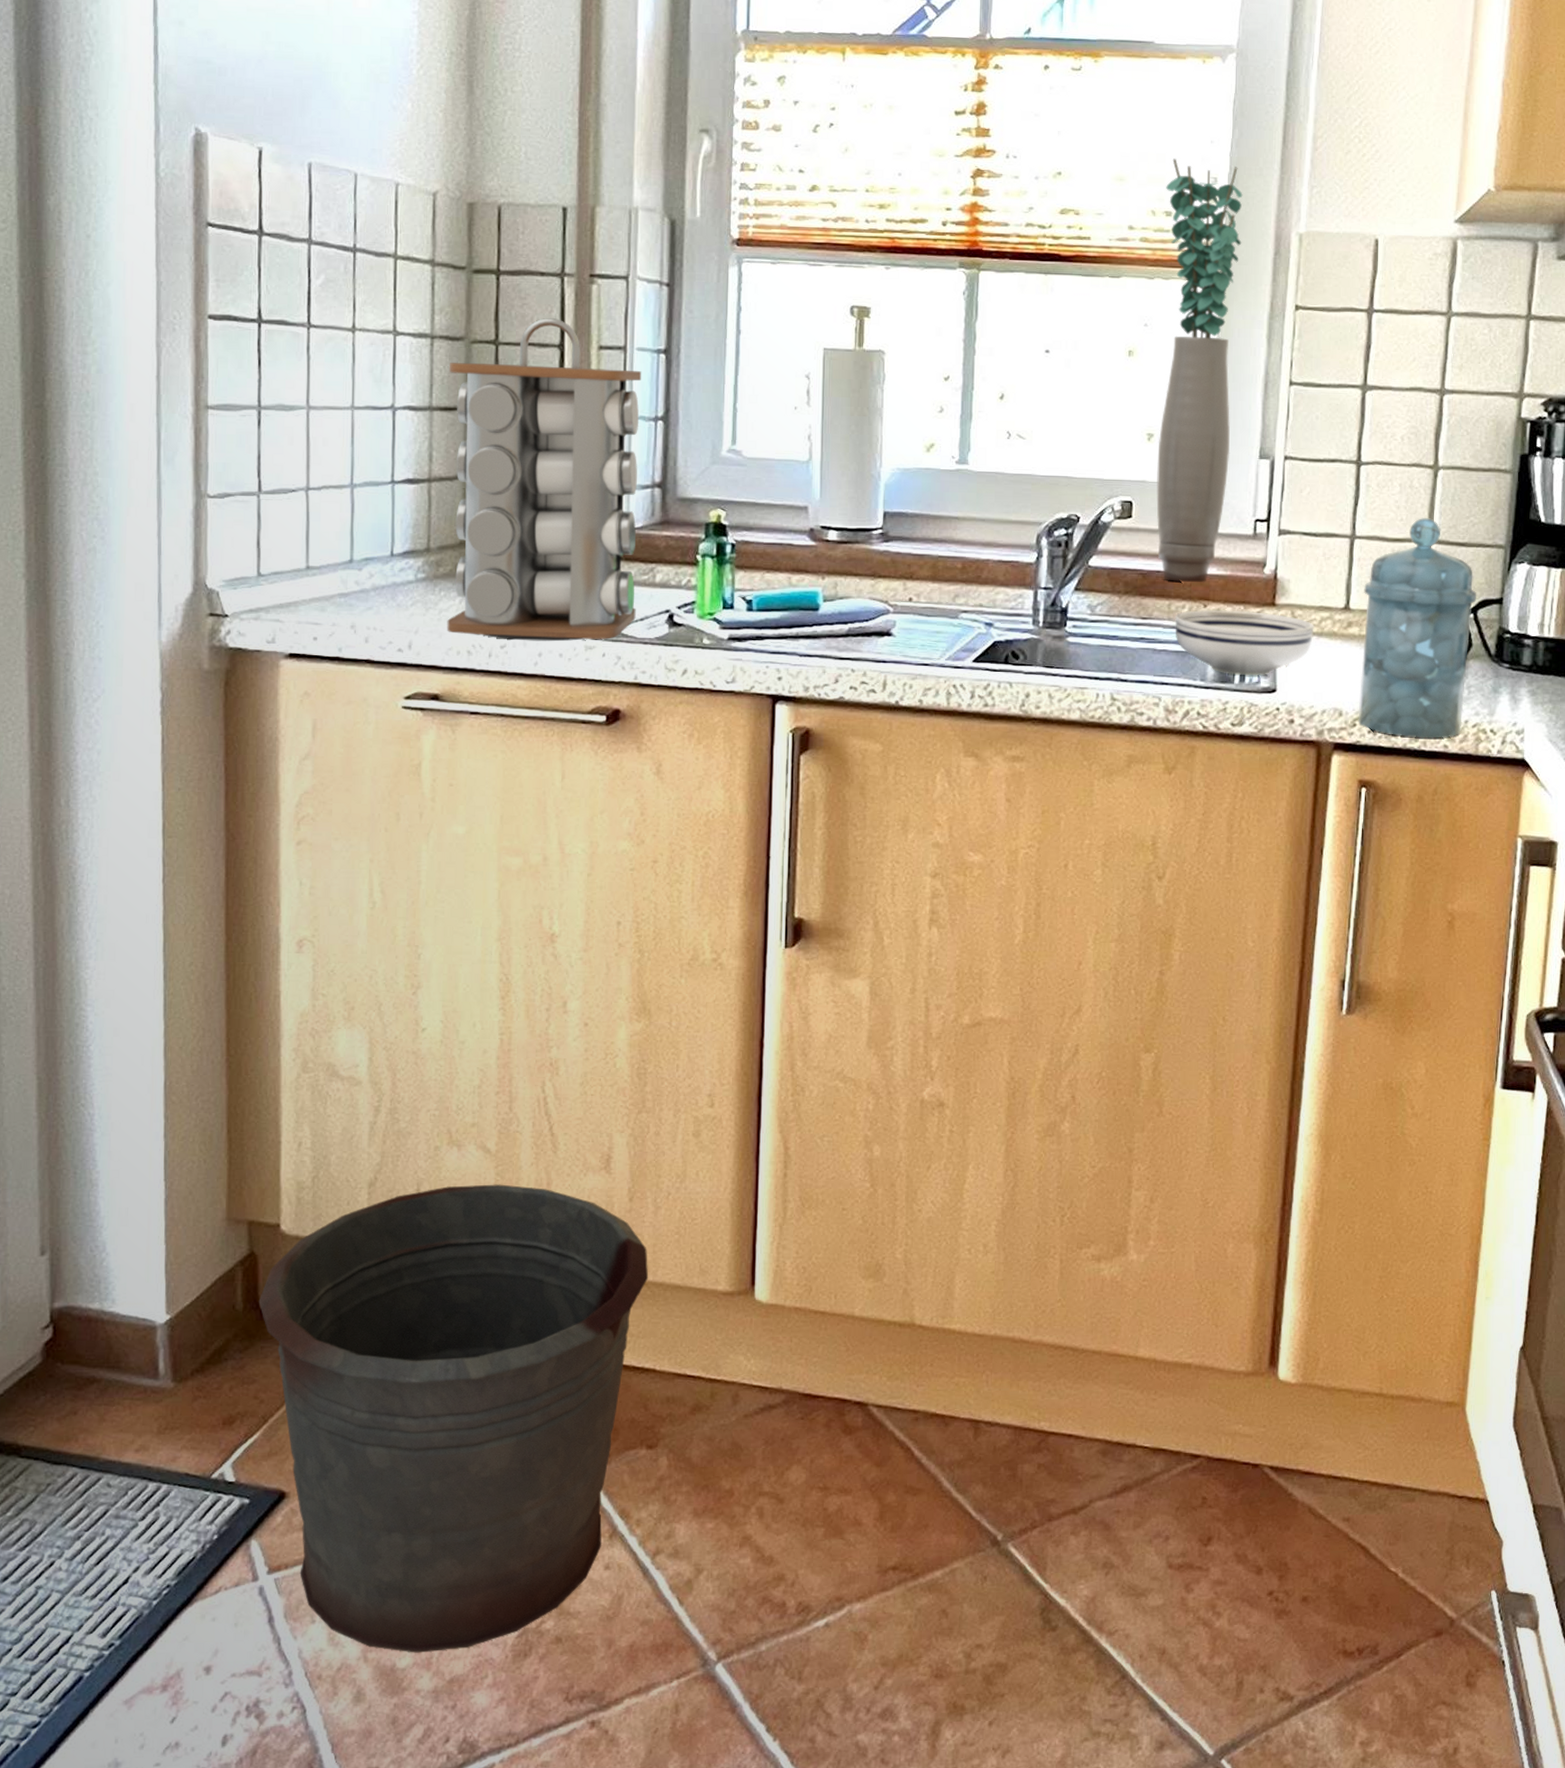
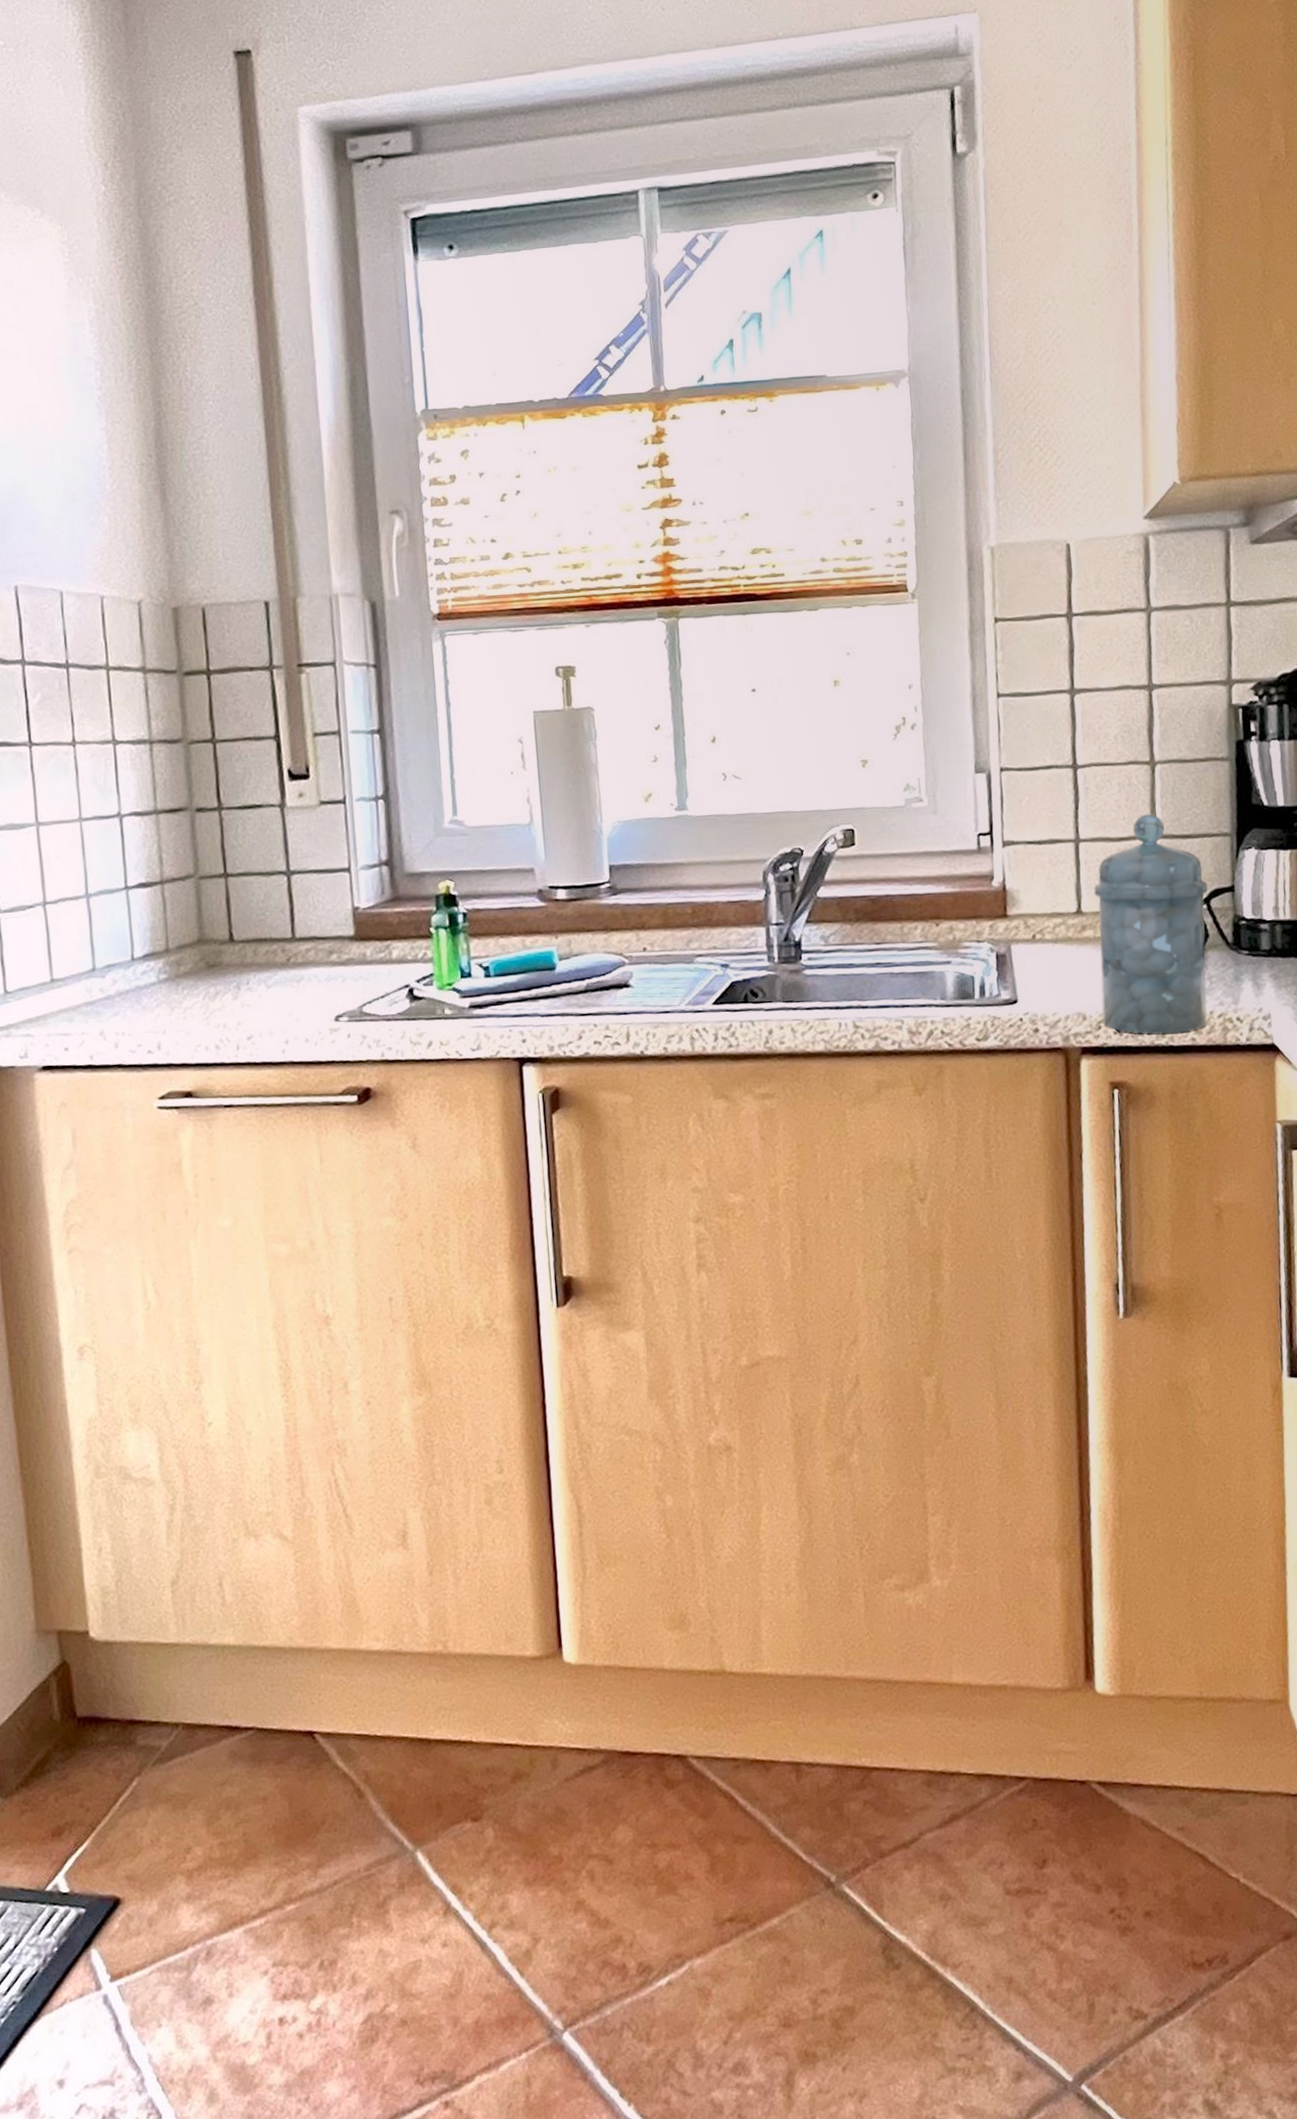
bucket: present [258,1184,649,1653] -> none [75,1570,456,2048]
spice rack: present [447,318,642,642] -> none [170,711,377,1031]
vase: present [1156,158,1243,582] -> none [853,487,946,904]
bowl: present [1175,609,1314,675] -> none [908,925,1049,990]

